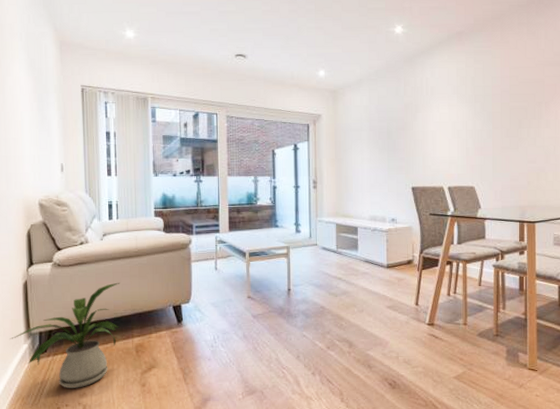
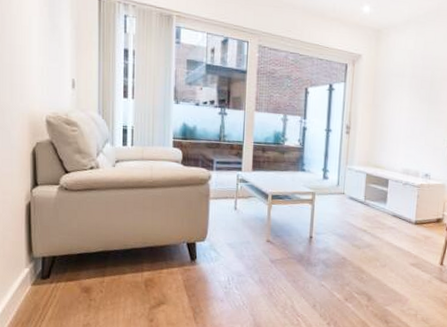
house plant: present [10,282,120,388] -> none [10,213,132,318]

